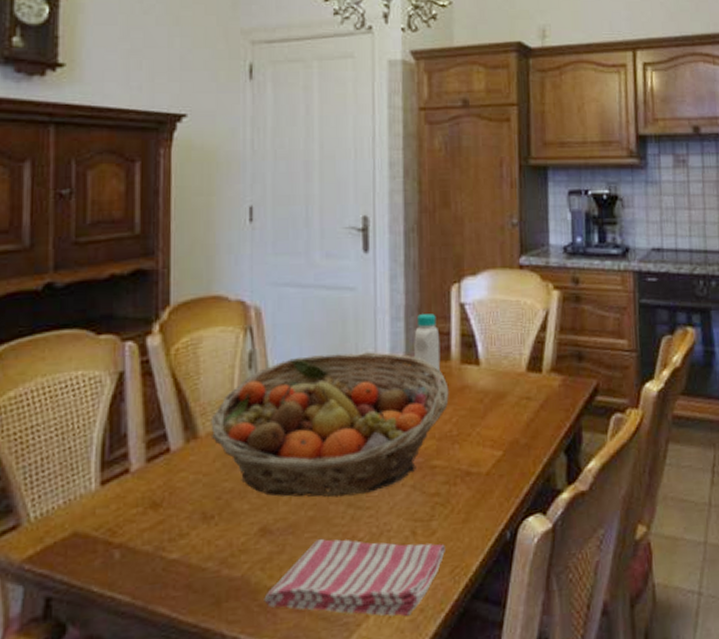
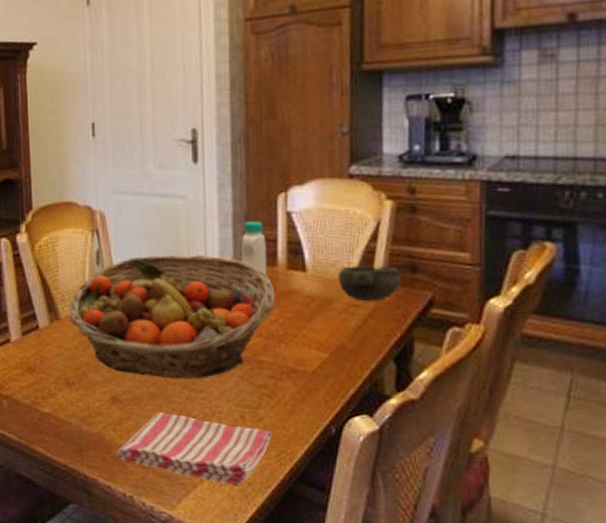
bowl: none [510,356,570,393] -> present [338,266,402,302]

